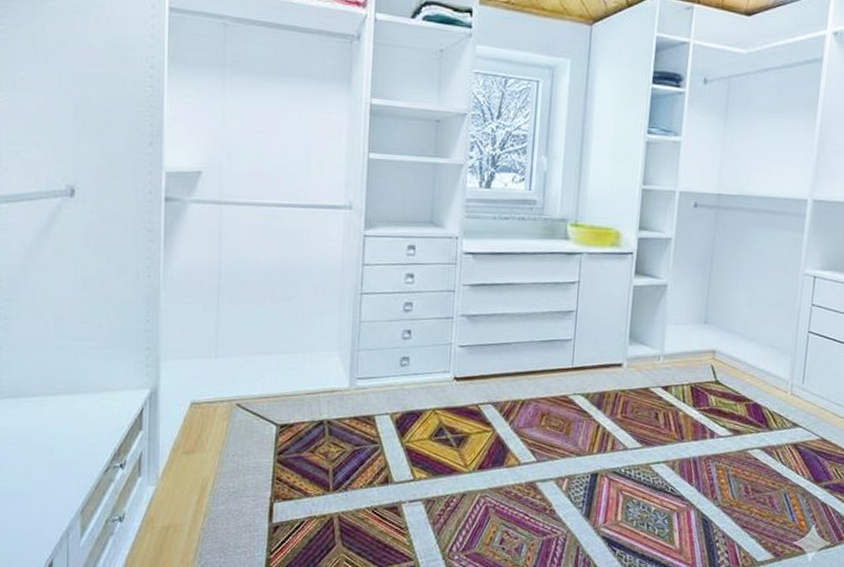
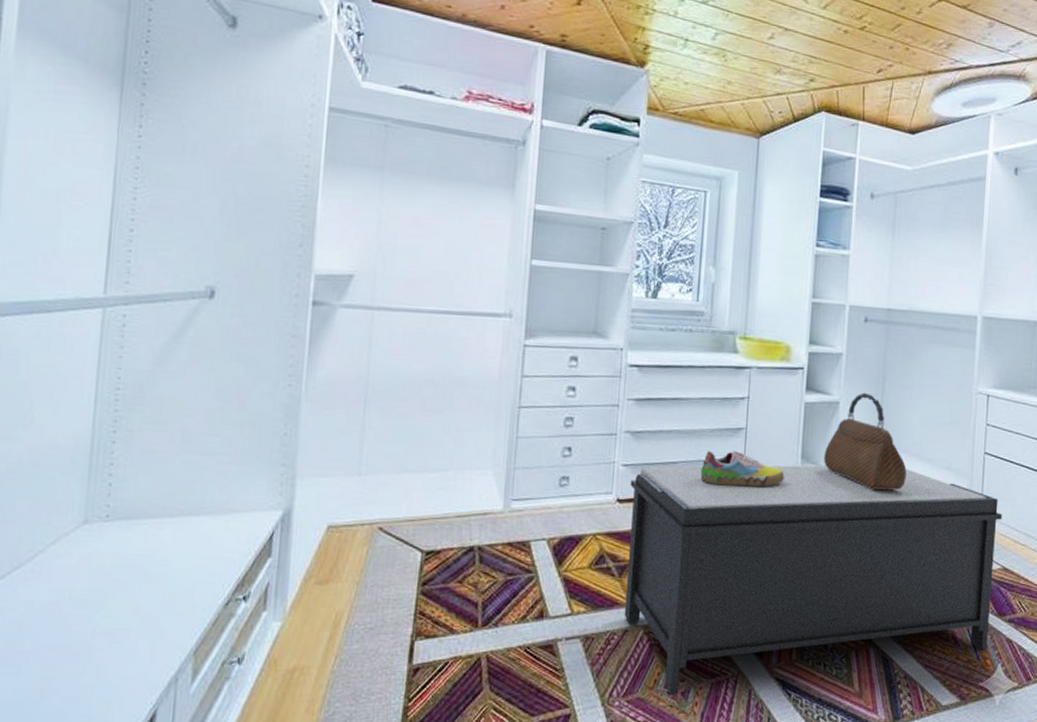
bench: none [462,345,824,552] -> present [624,465,1003,697]
shoe: none [532,331,613,366] -> present [700,450,785,487]
handbag: none [651,275,731,368] -> present [824,392,907,491]

